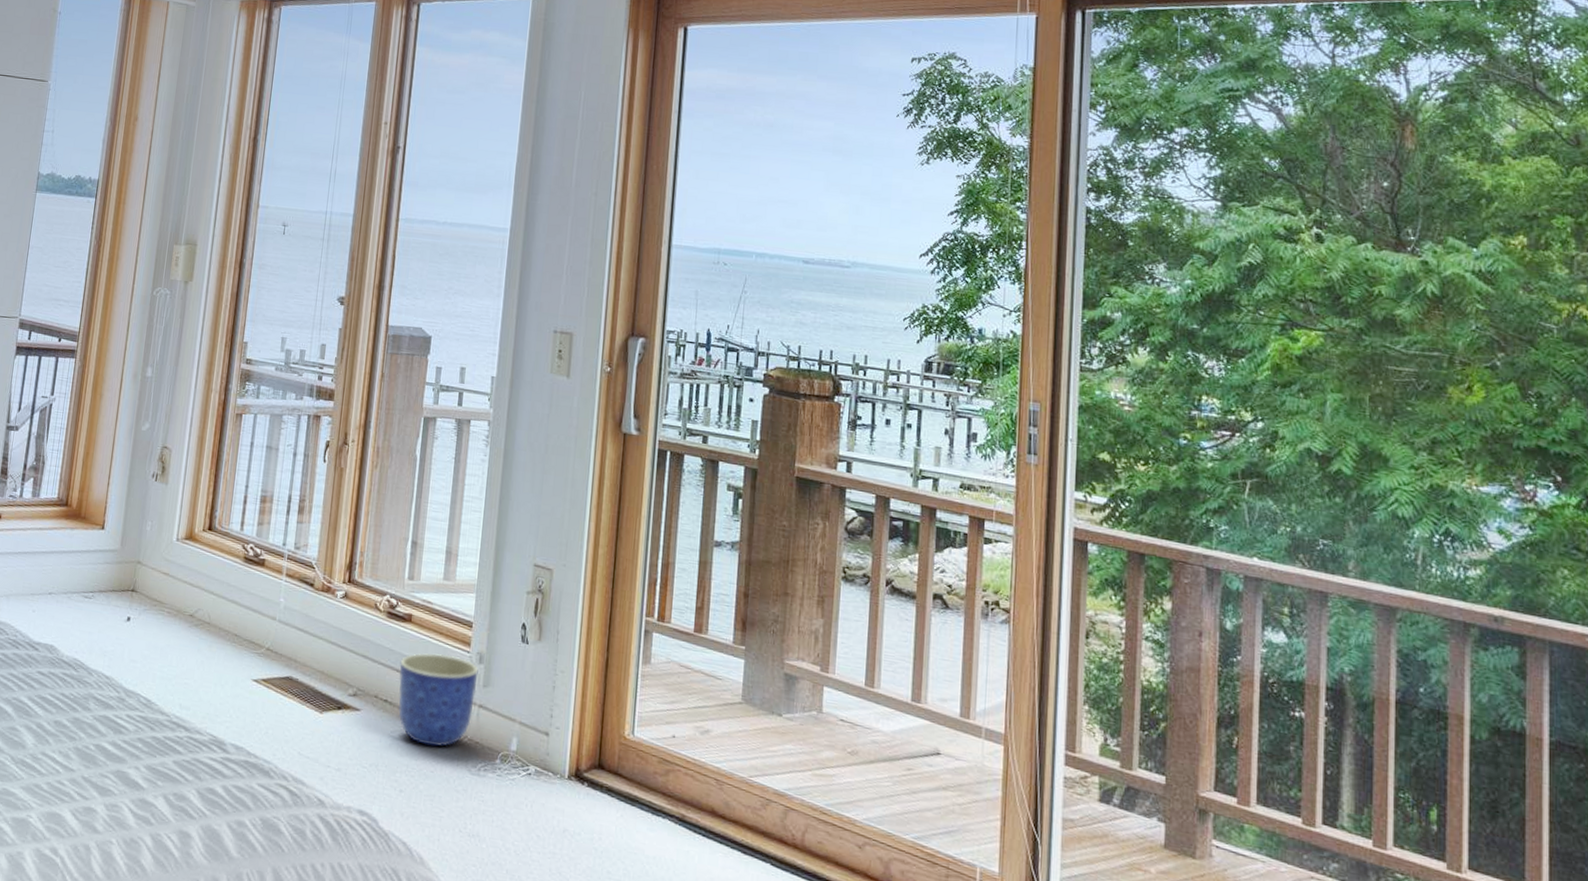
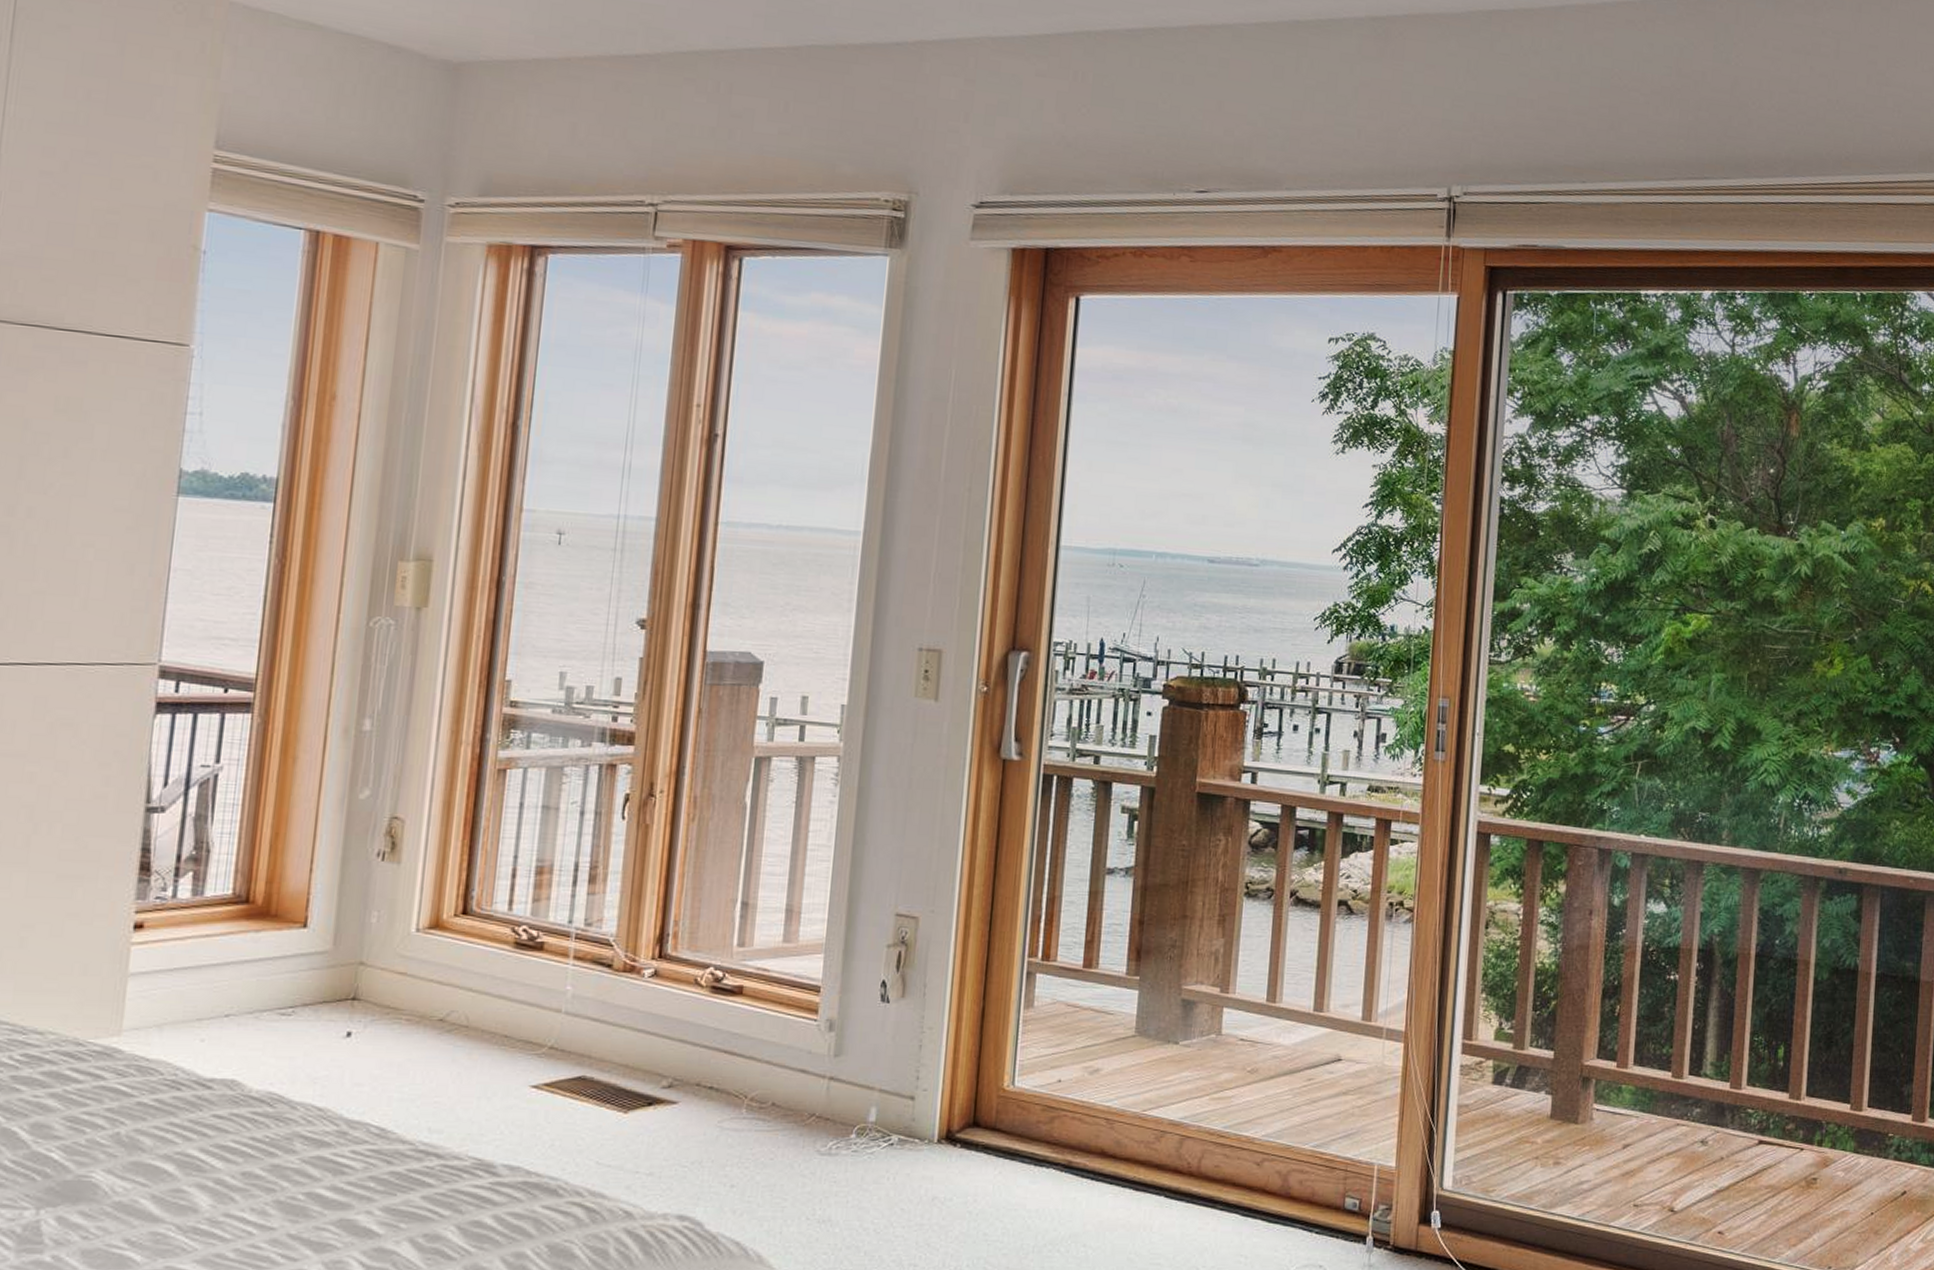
planter: present [398,653,479,747] -> none [726,1026,828,1131]

